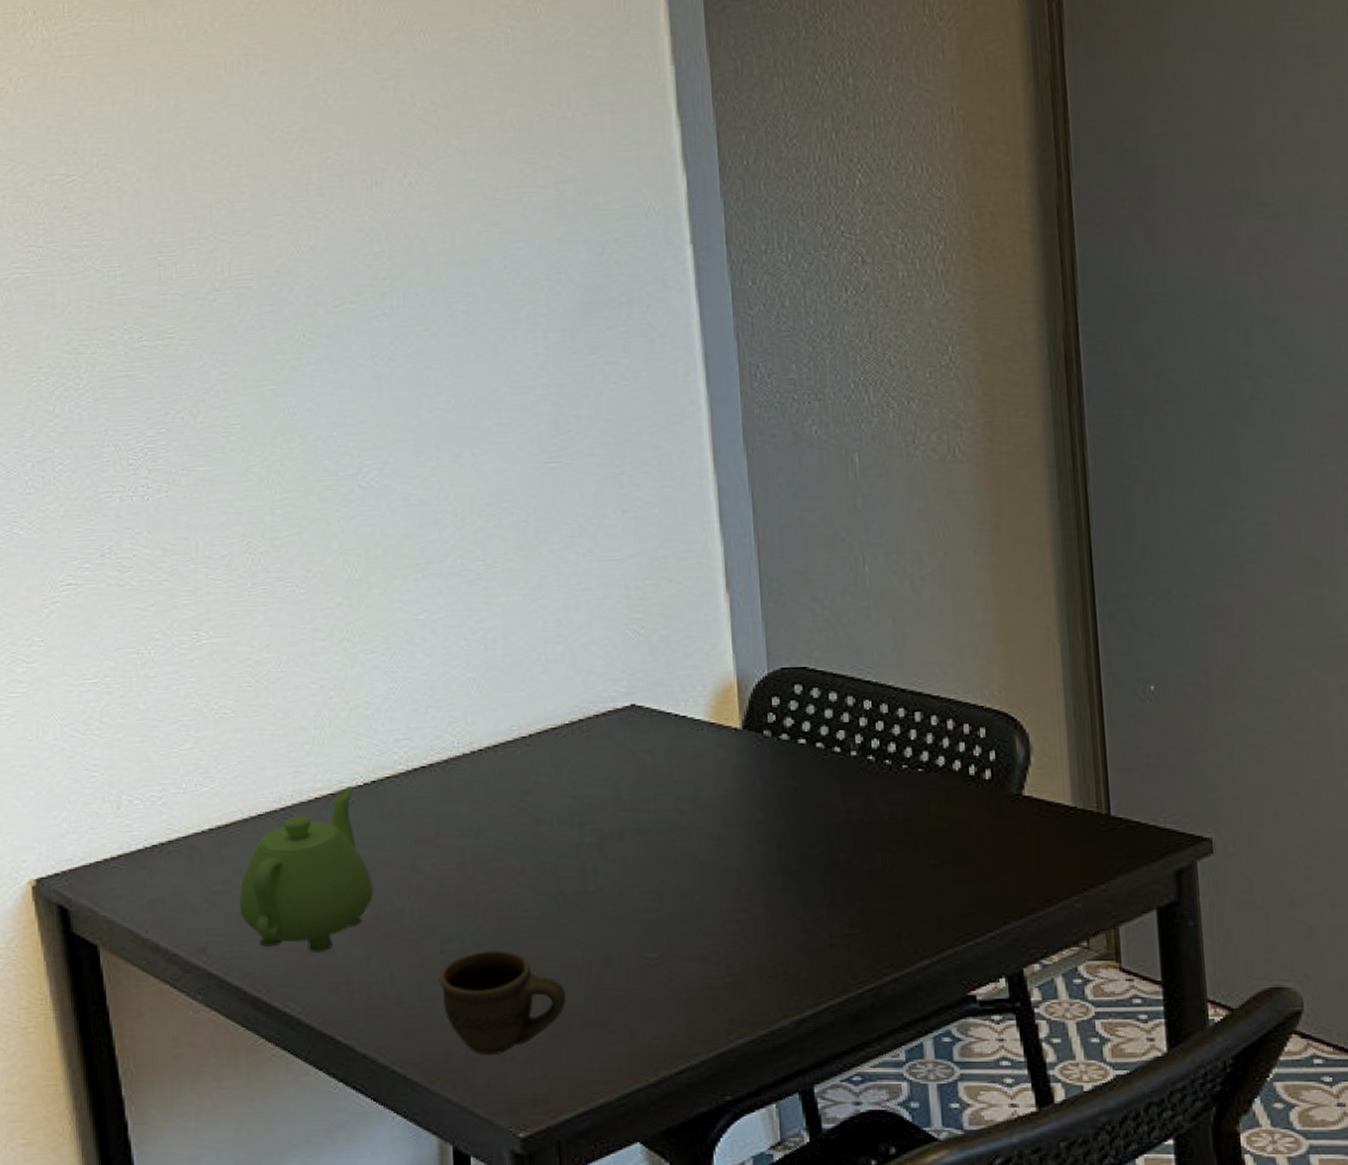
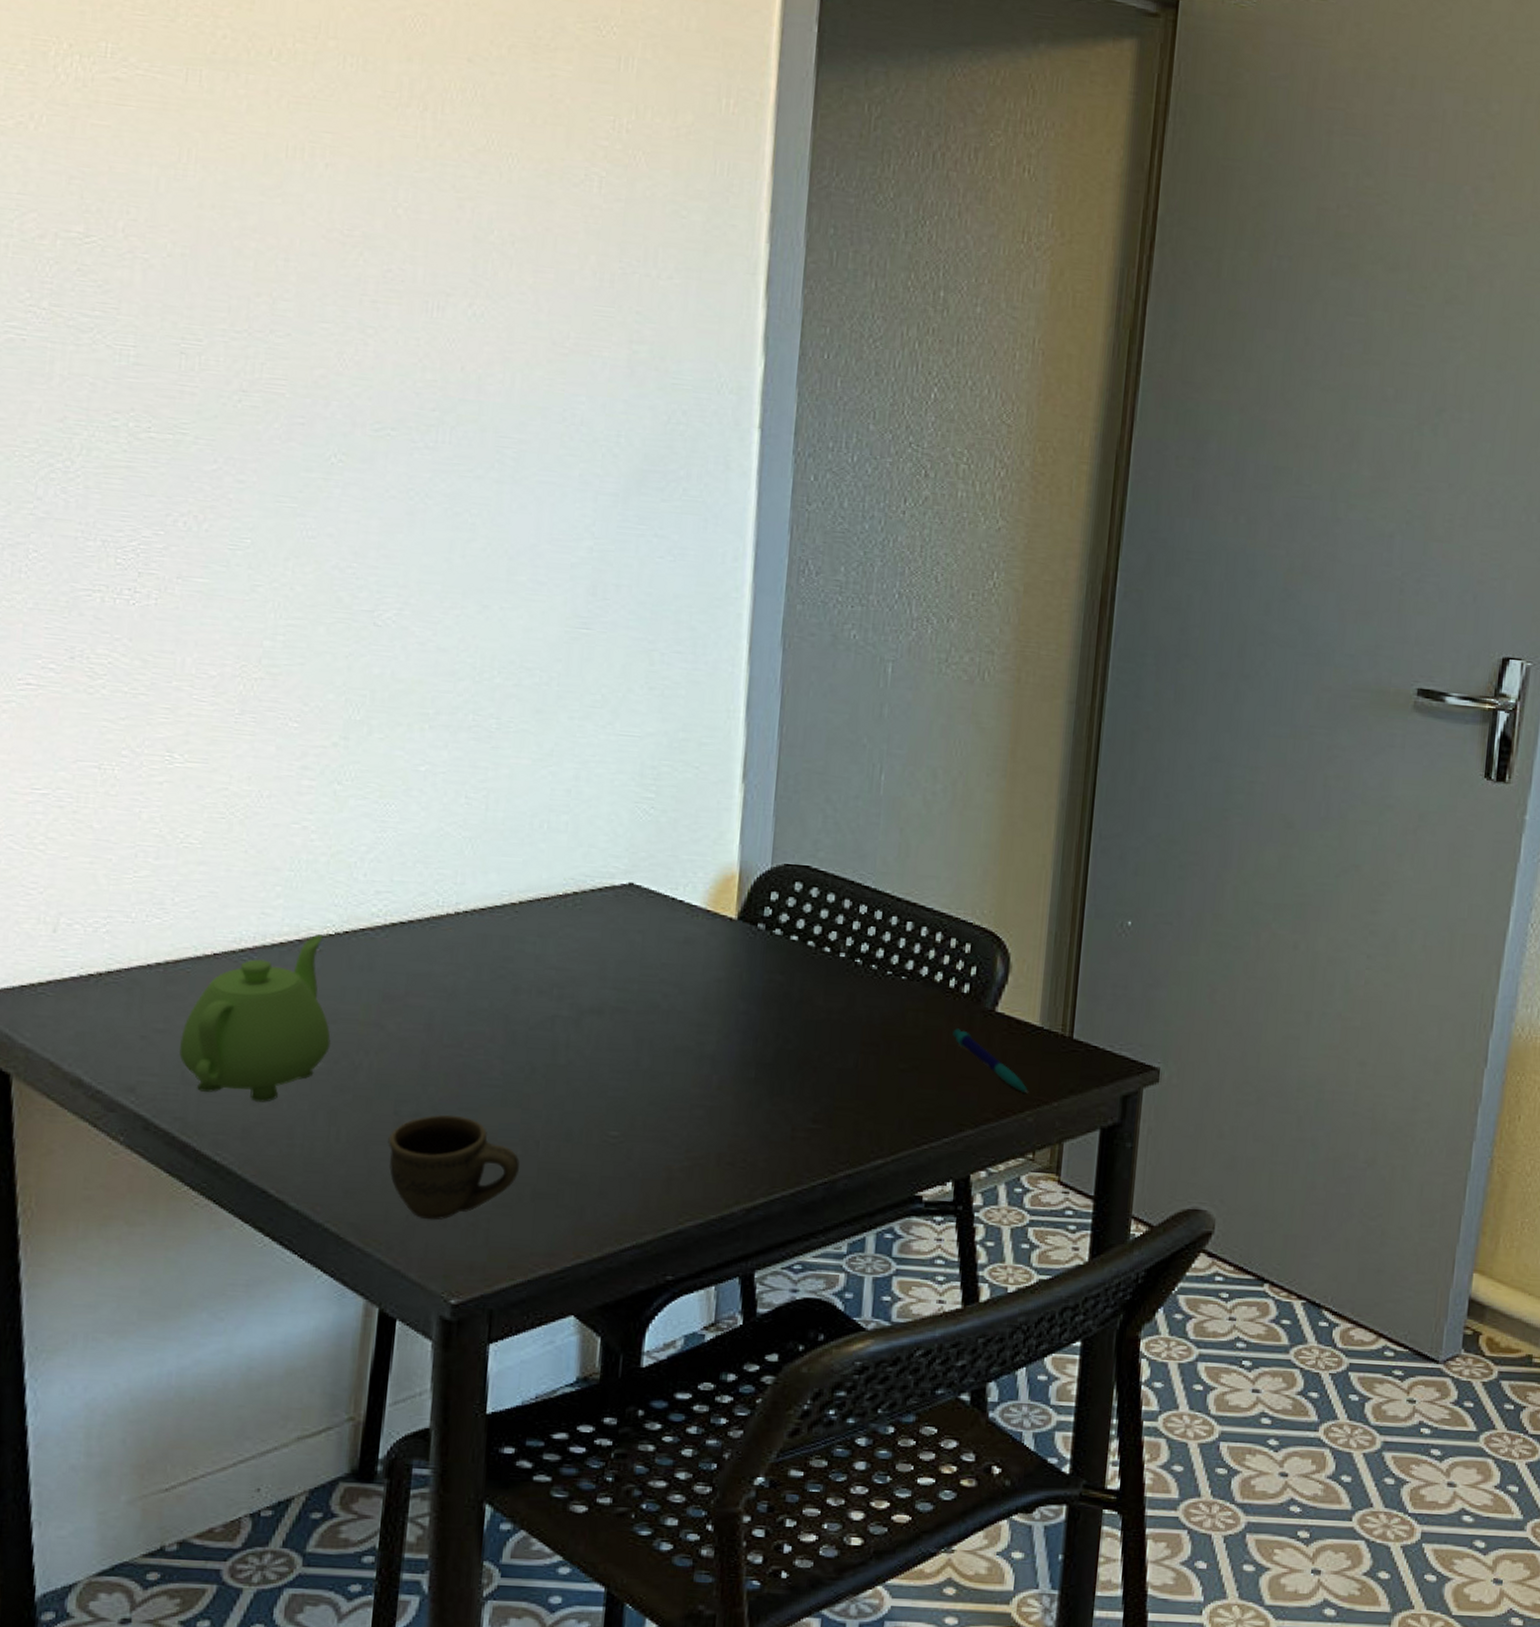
pen: none [981,817,1071,878] -> present [952,1028,1028,1094]

